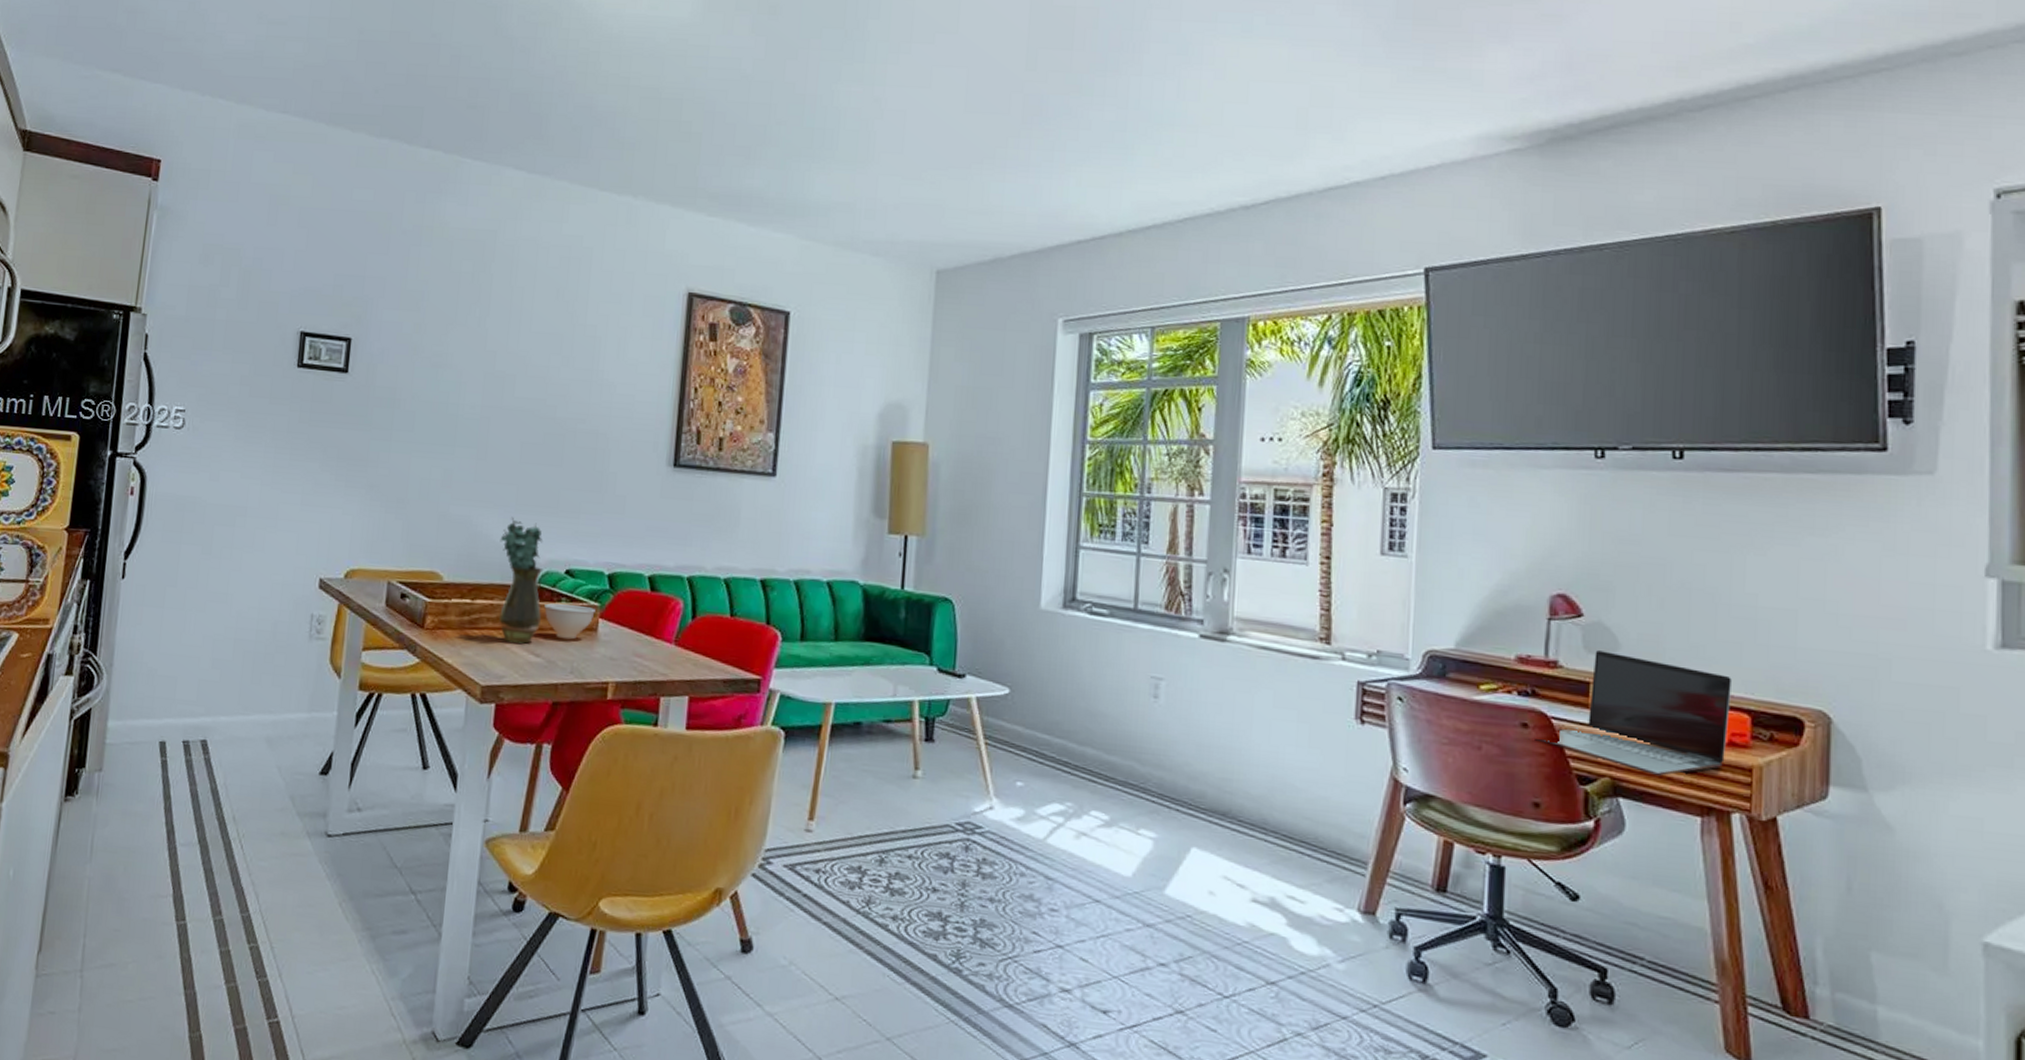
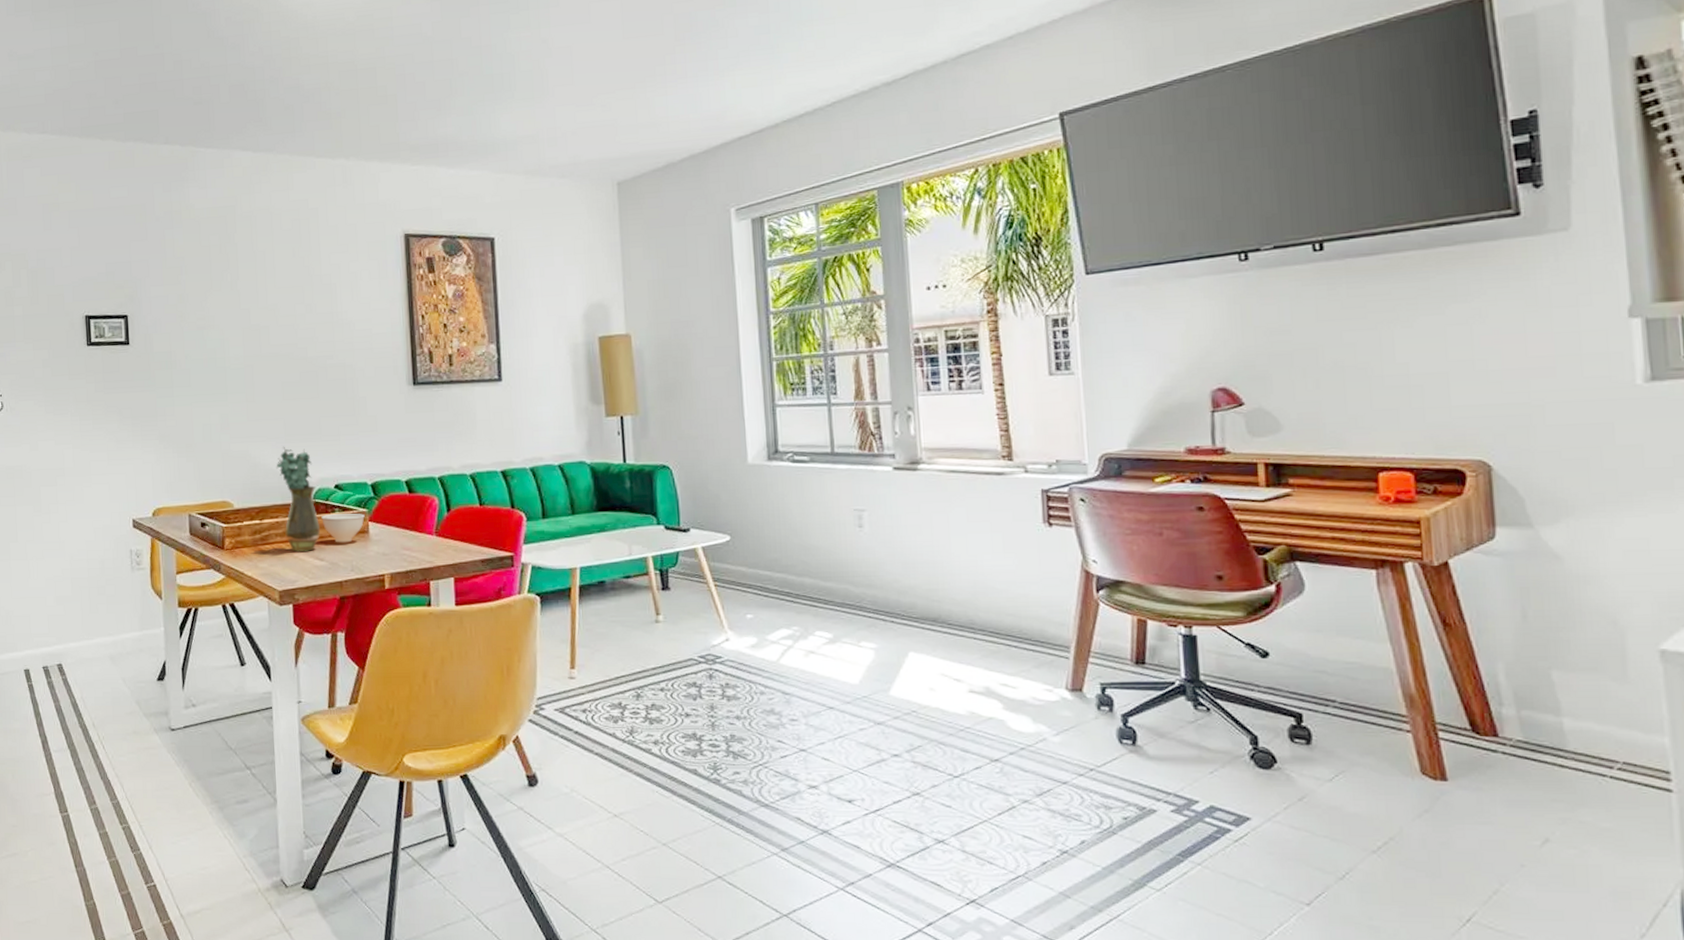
laptop: present [1535,650,1733,777] -> none [1211,433,1393,539]

